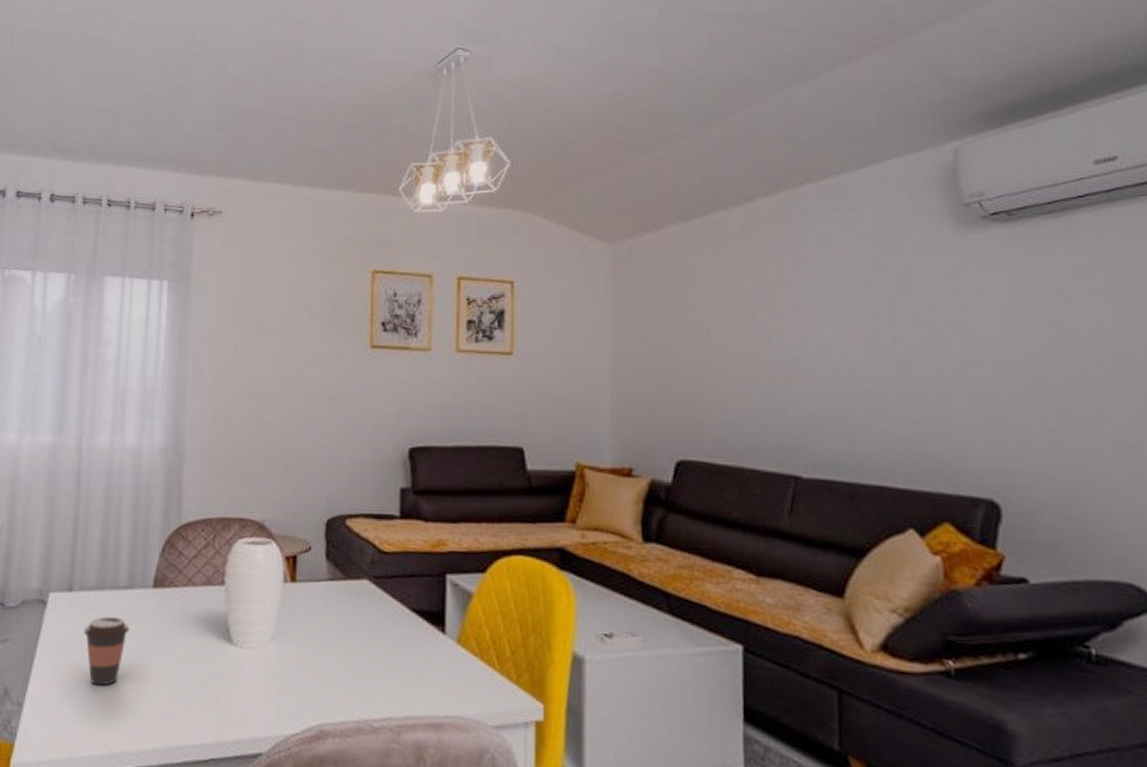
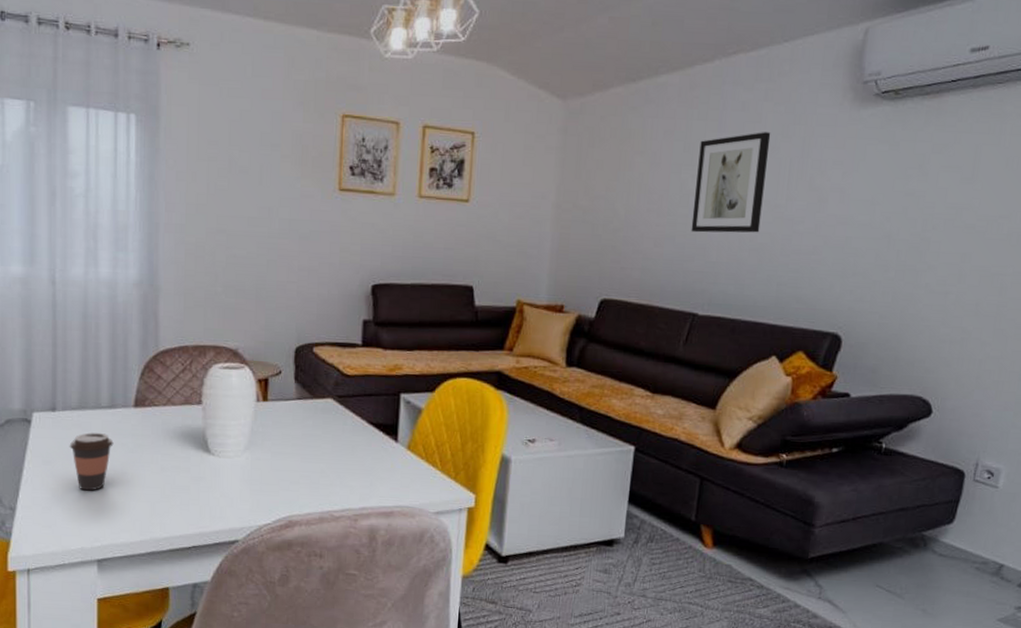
wall art: none [774,265,865,381] -> present [691,132,771,233]

